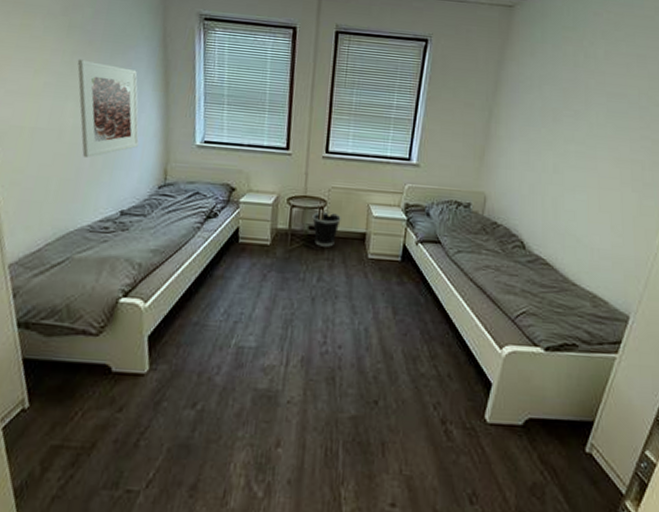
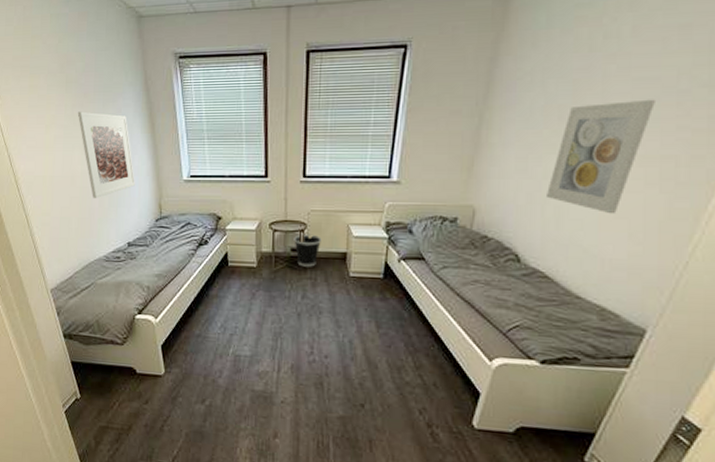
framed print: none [546,110,624,208] -> present [547,99,655,214]

